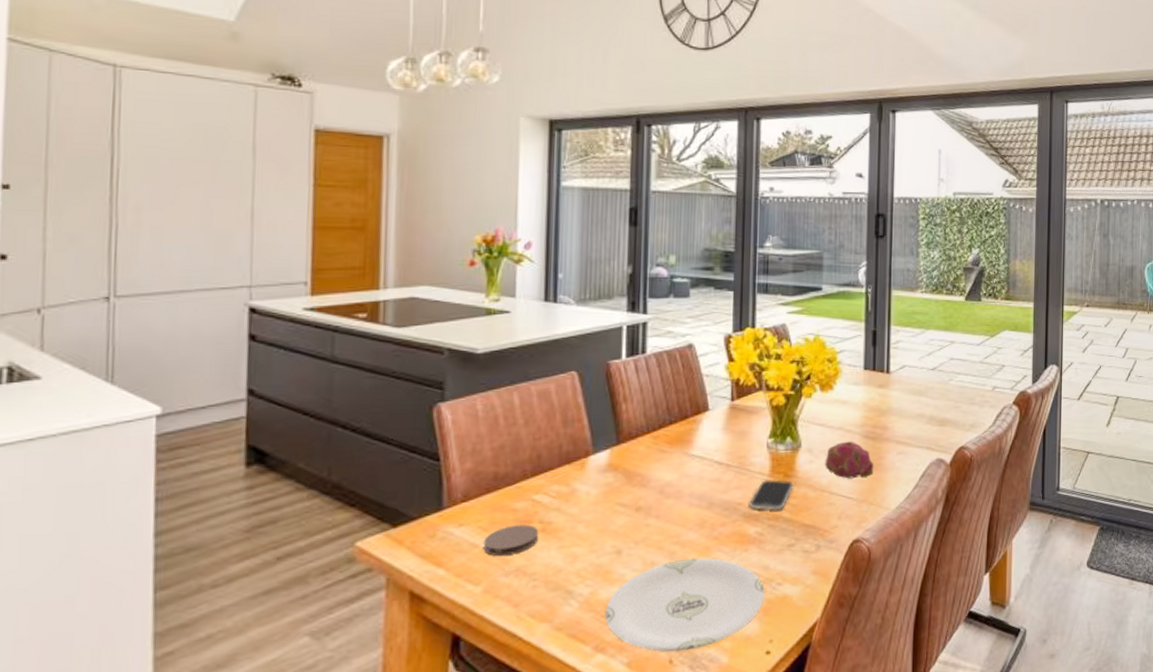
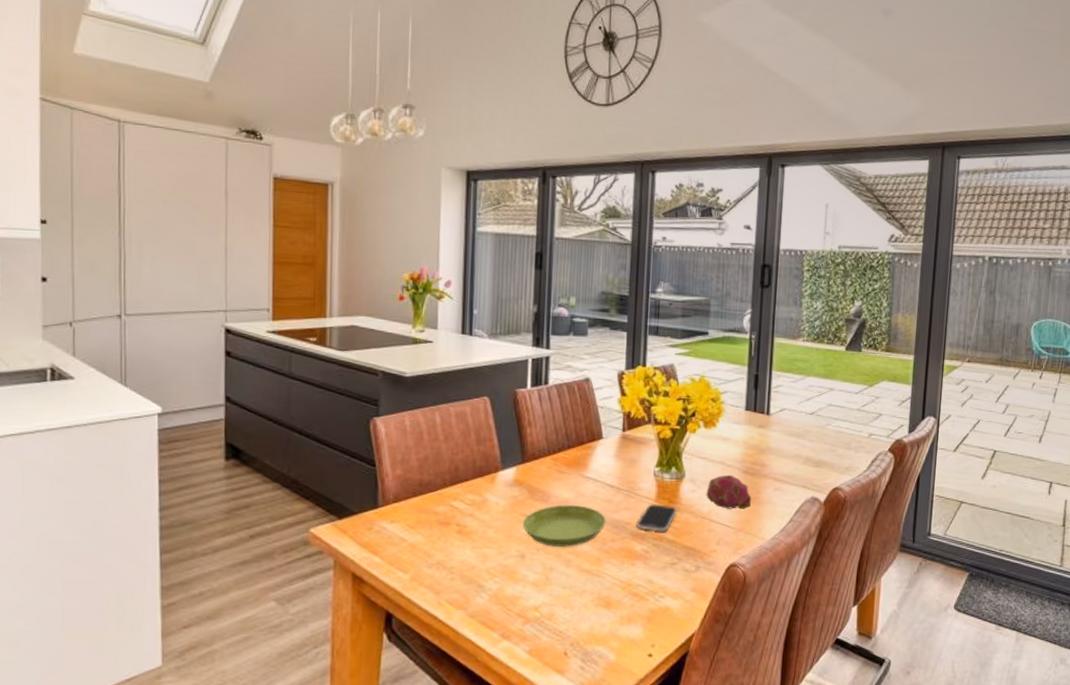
coaster: present [483,524,539,557] -> none [411,525,456,551]
plate: present [605,557,765,652] -> none [511,567,649,646]
saucer: none [618,487,715,538] -> present [522,504,606,547]

